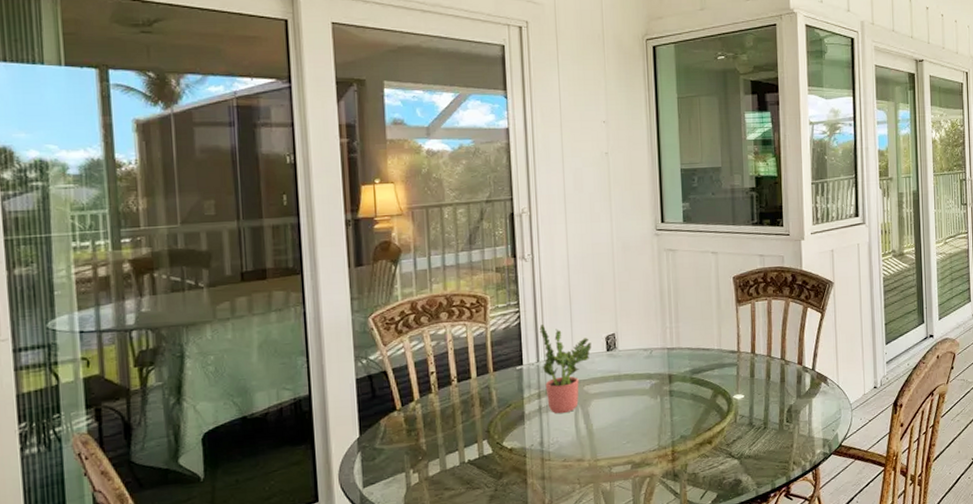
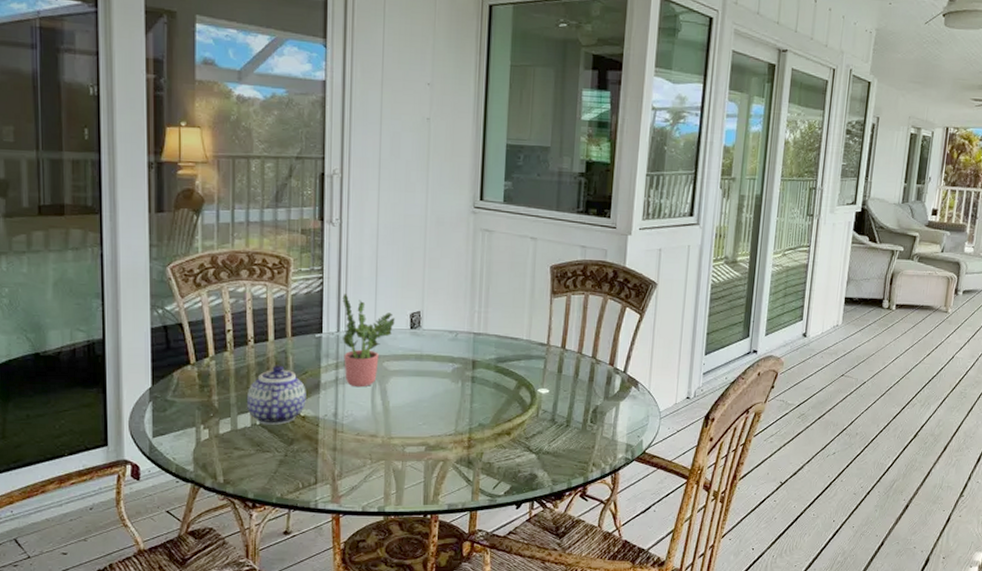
teapot: none [453,401,512,462] -> present [246,365,306,425]

